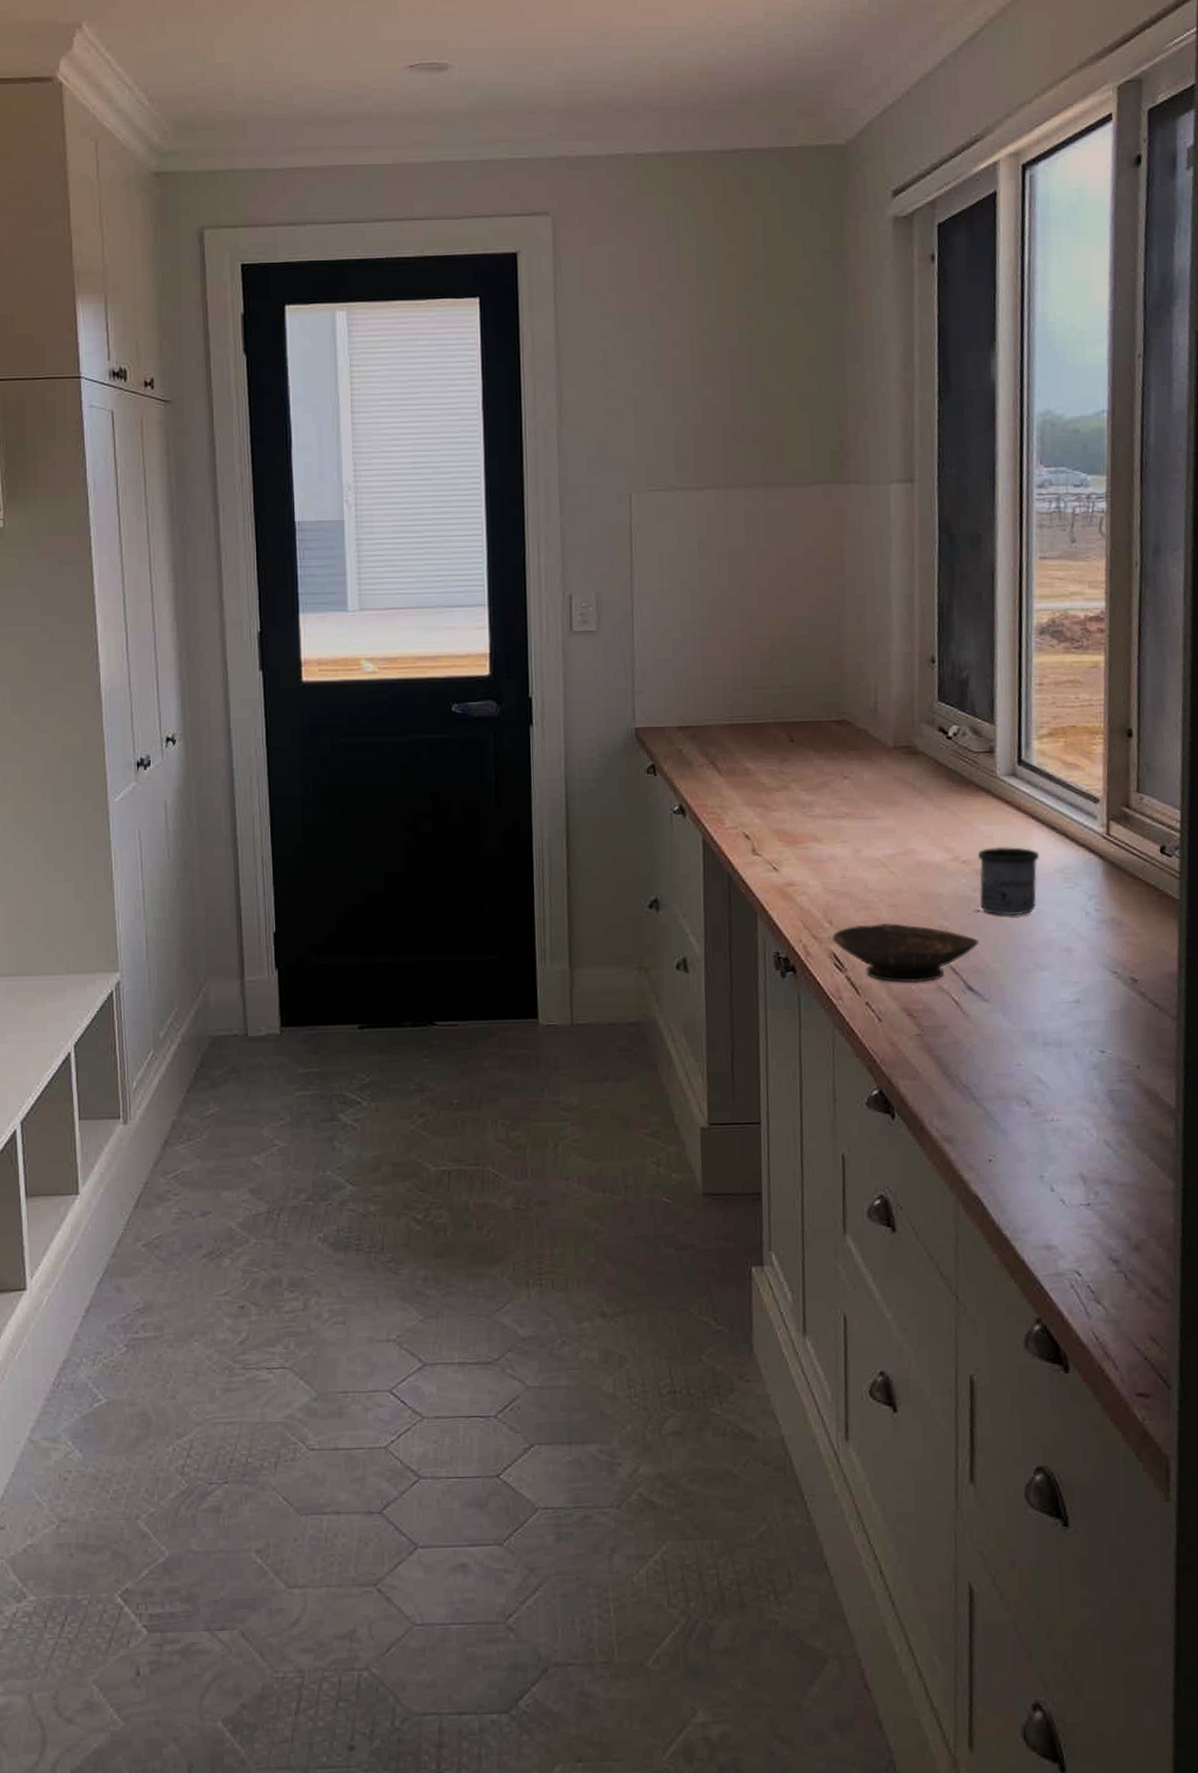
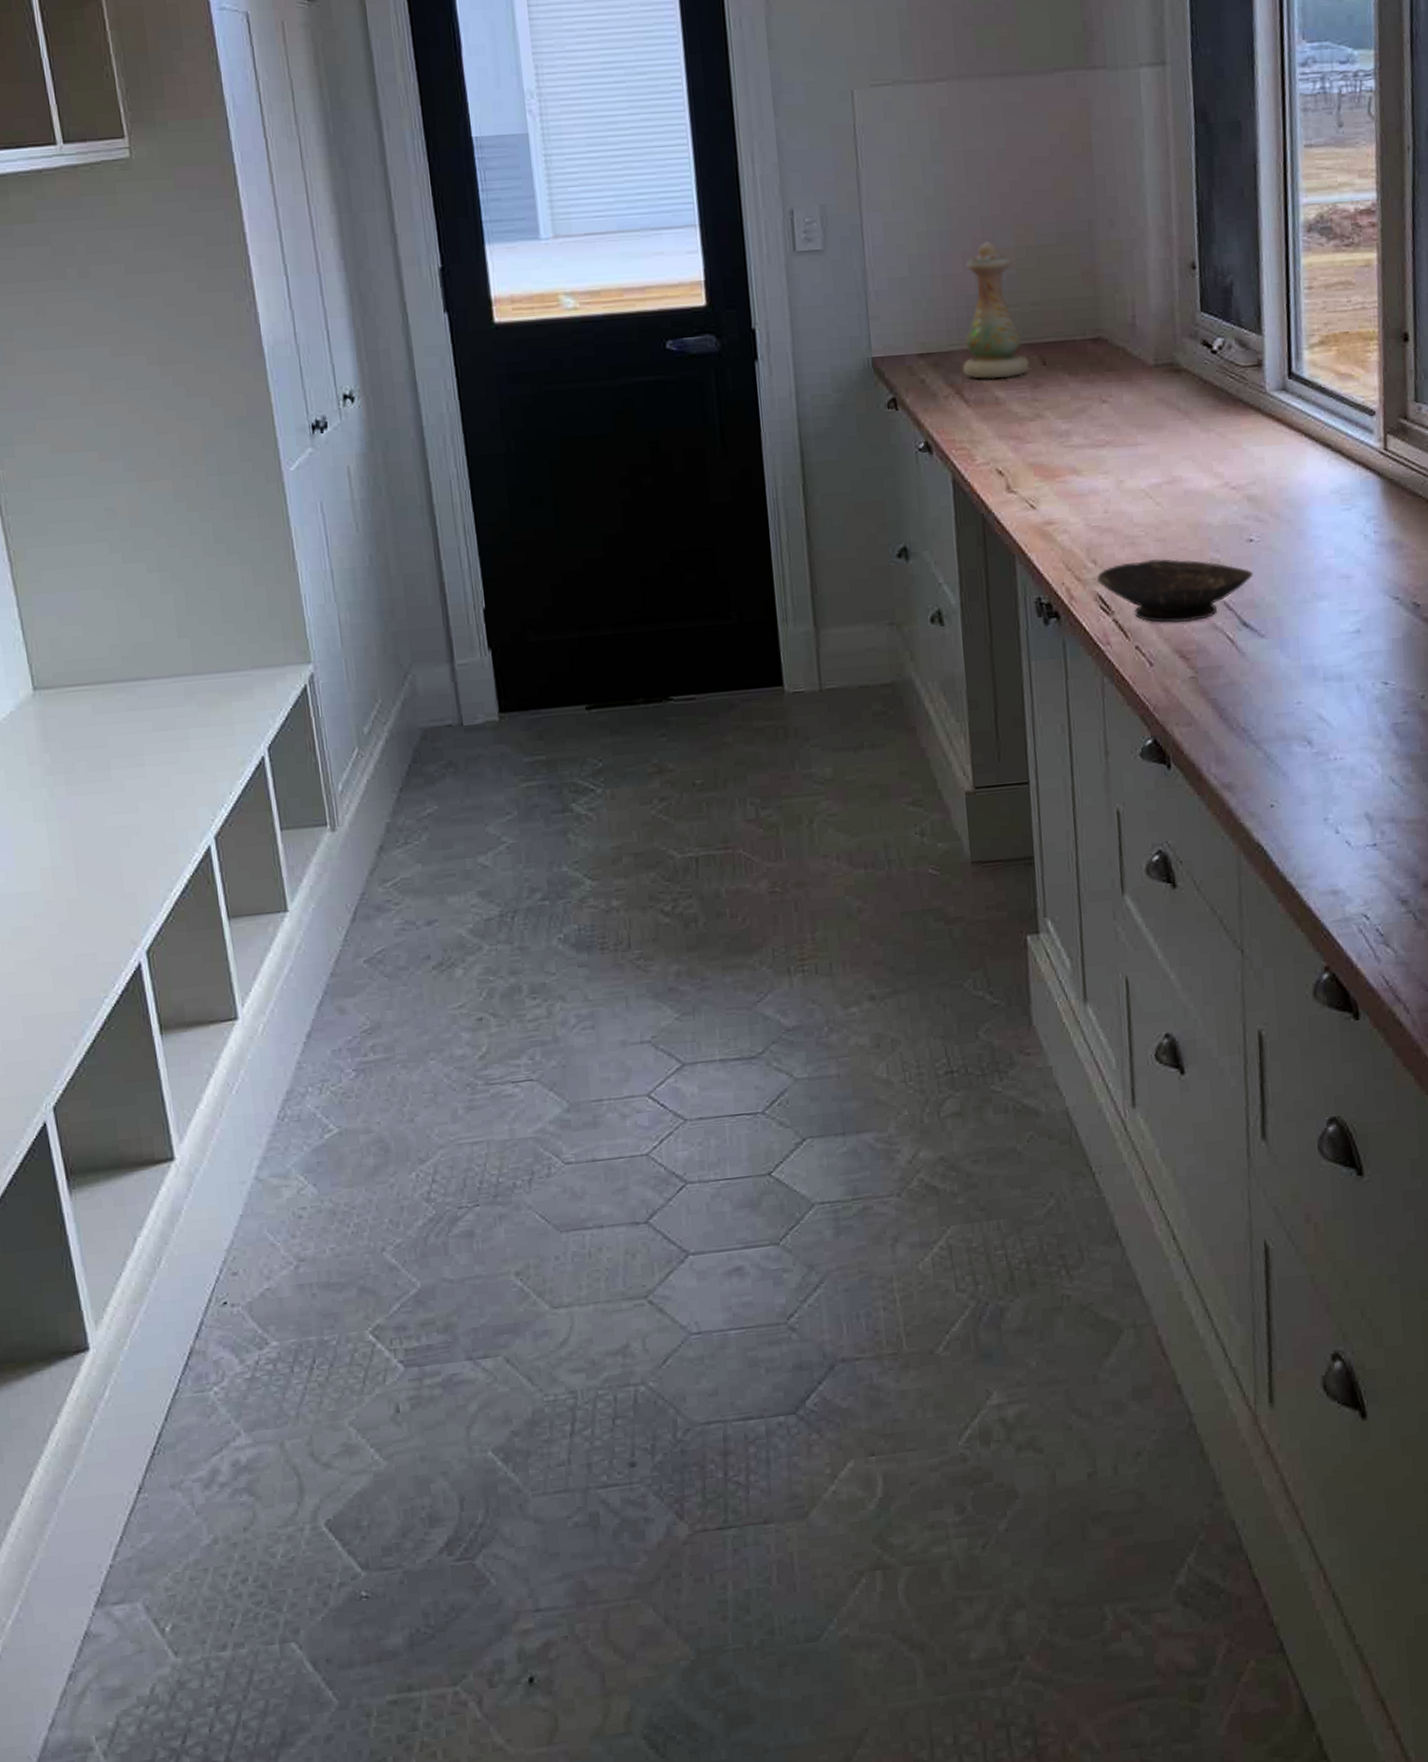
vase: none [717,629,779,753] -> present [963,240,1030,380]
mug: present [977,846,1040,916] -> none [1248,468,1314,544]

